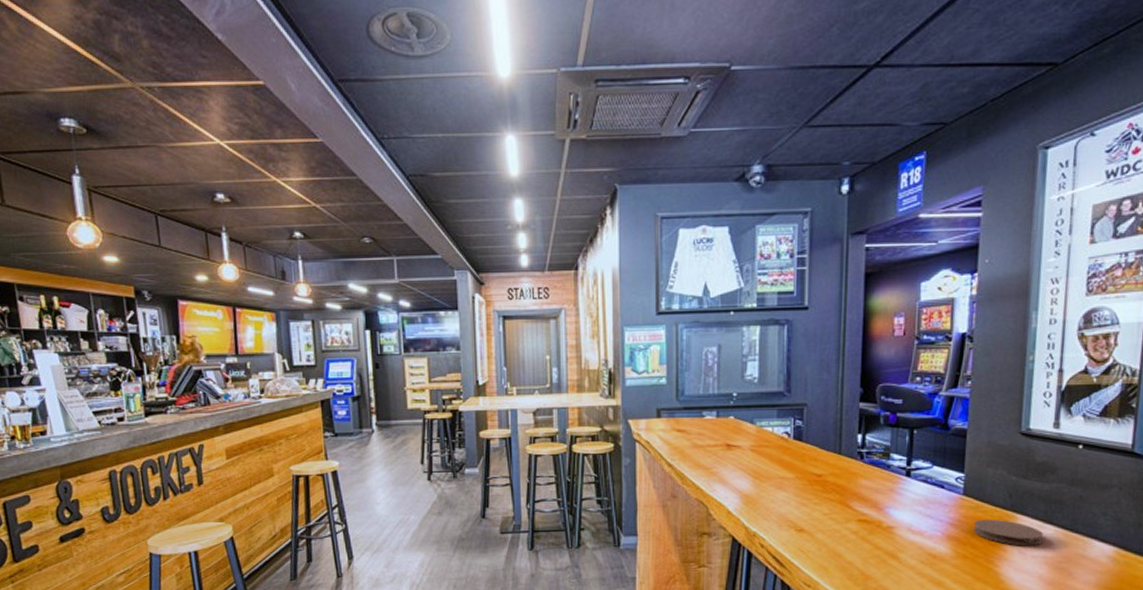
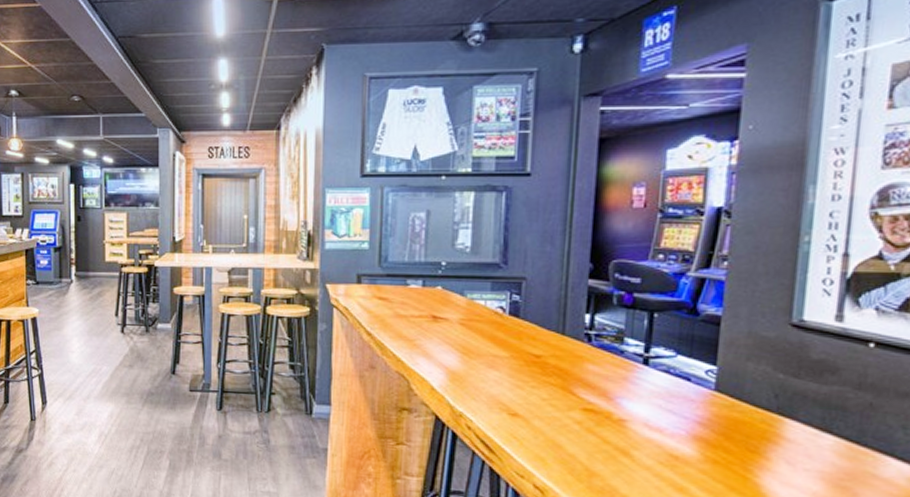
coaster: present [973,519,1044,546] -> none [726,420,820,458]

